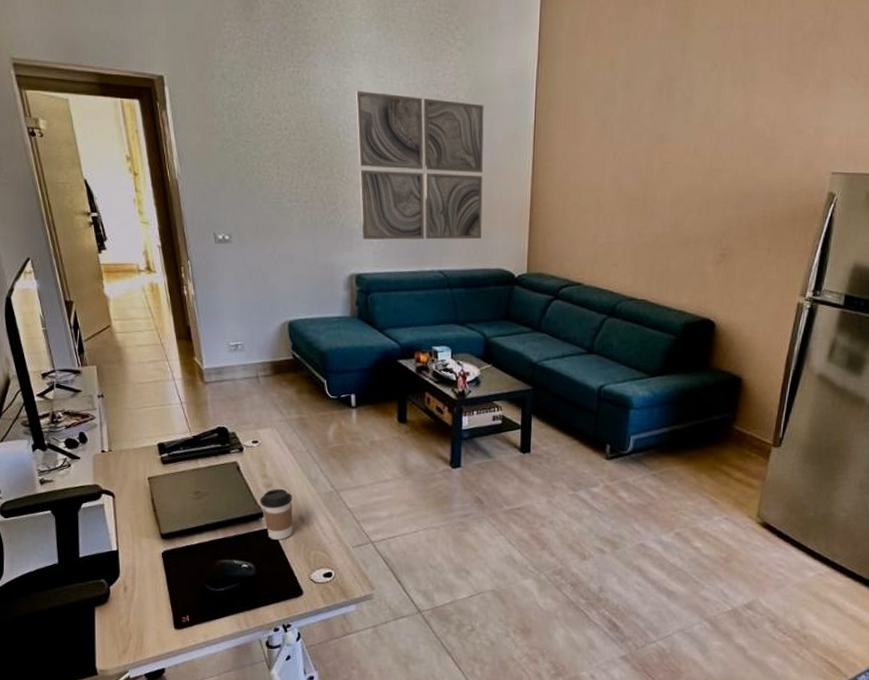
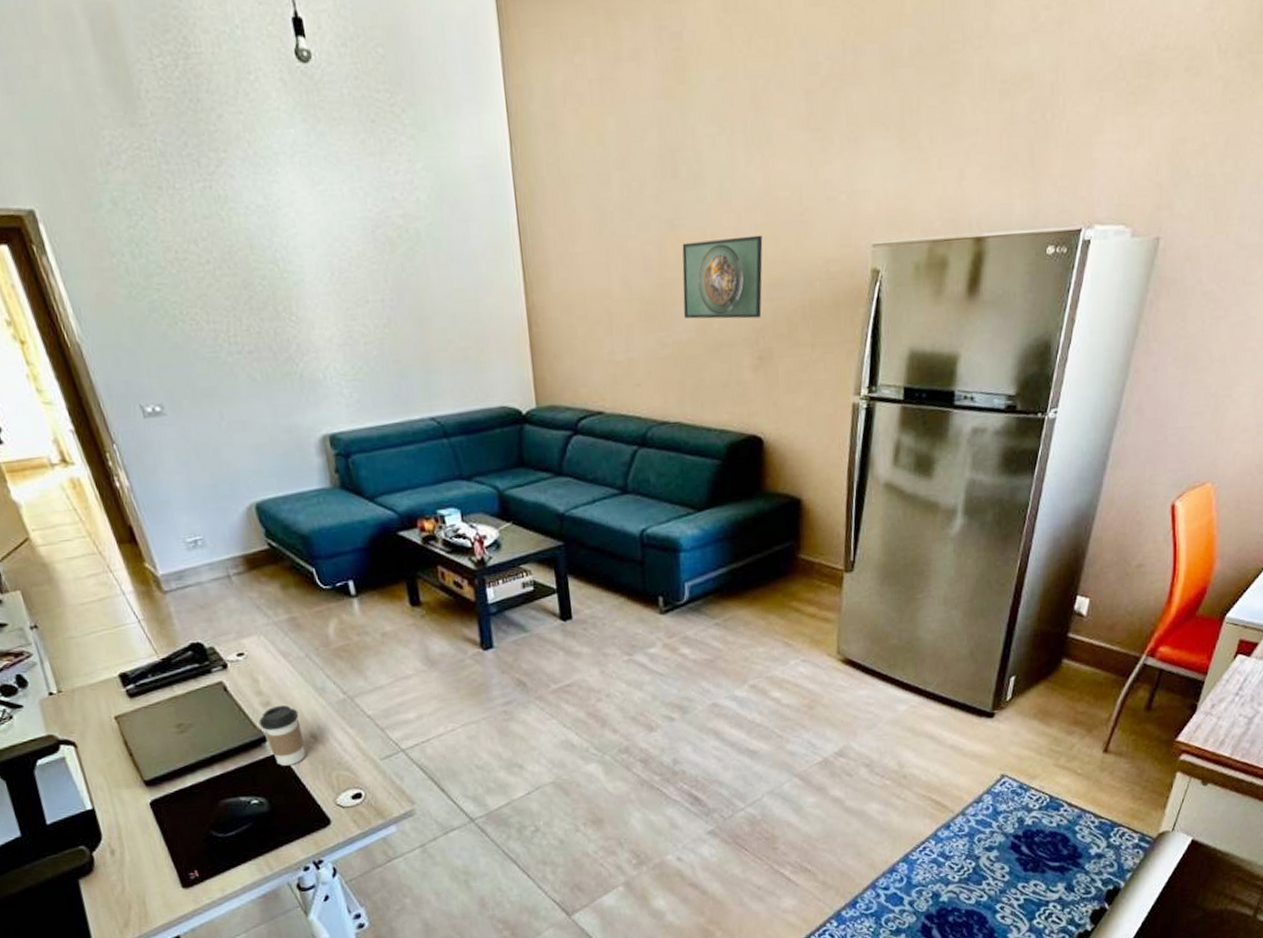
wall art: present [355,91,484,240] -> none [288,203,475,392]
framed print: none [661,154,737,222] -> present [682,235,763,319]

